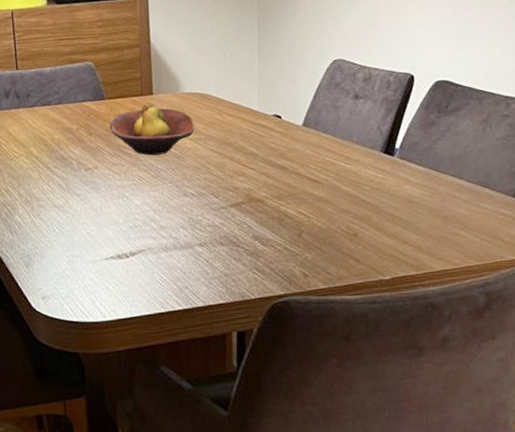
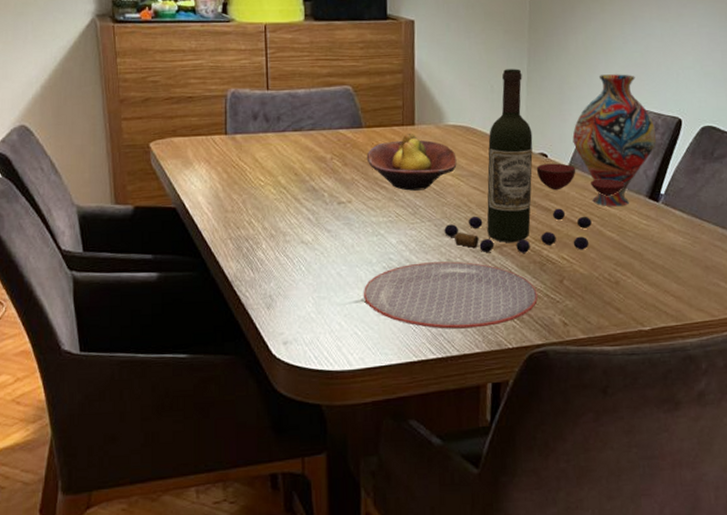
plate: none [112,219,278,283] -> present [363,261,539,329]
wine bottle: none [185,36,359,210] -> present [444,69,625,253]
vase: none [305,35,389,163] -> present [572,74,656,207]

